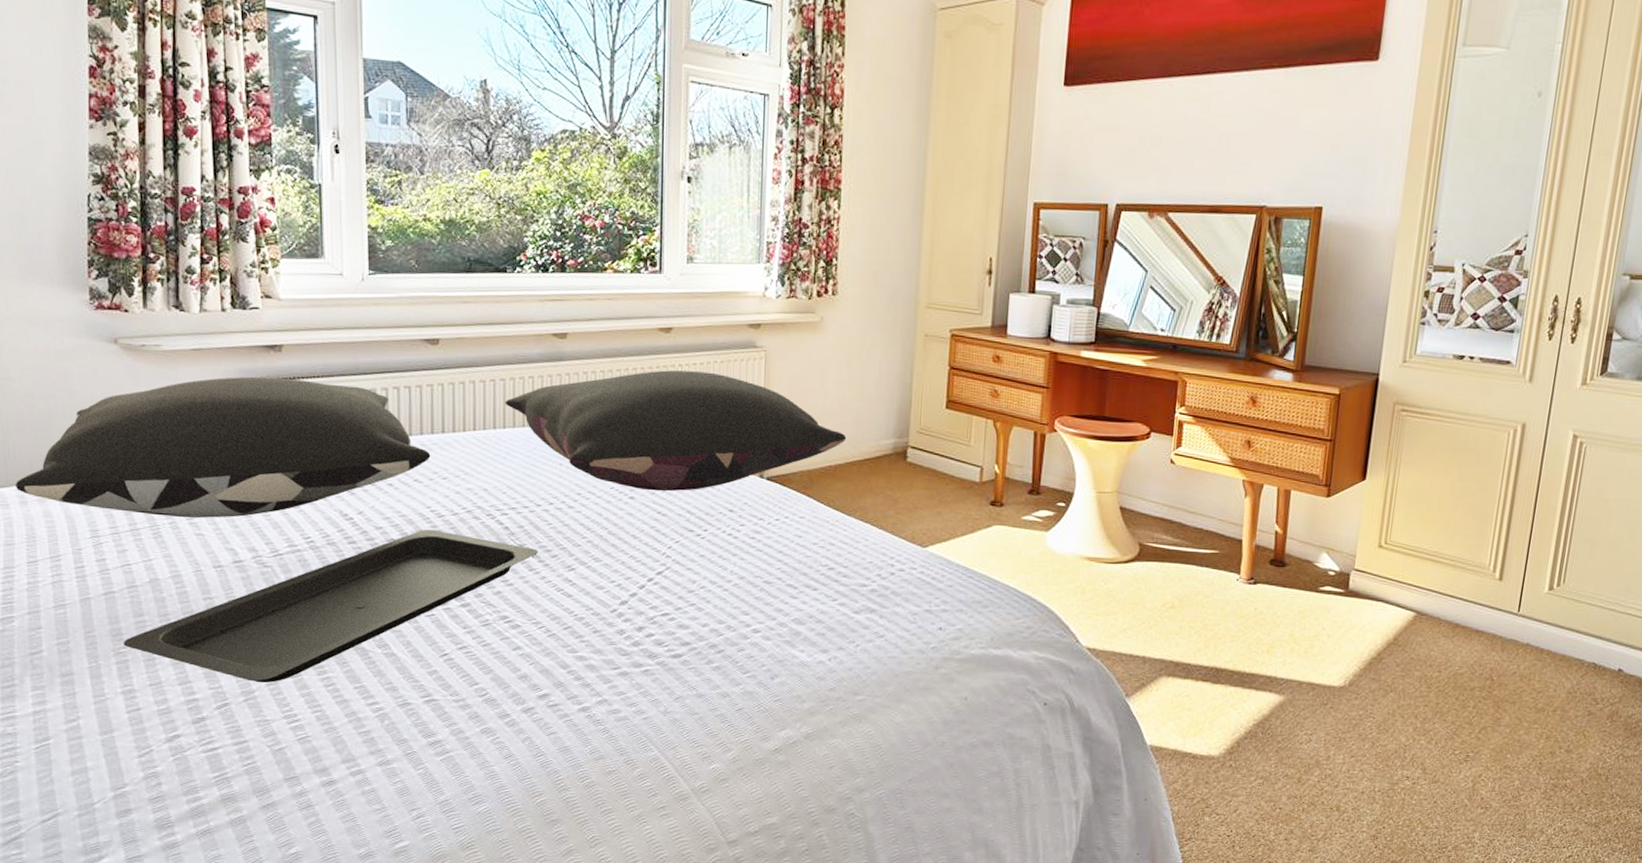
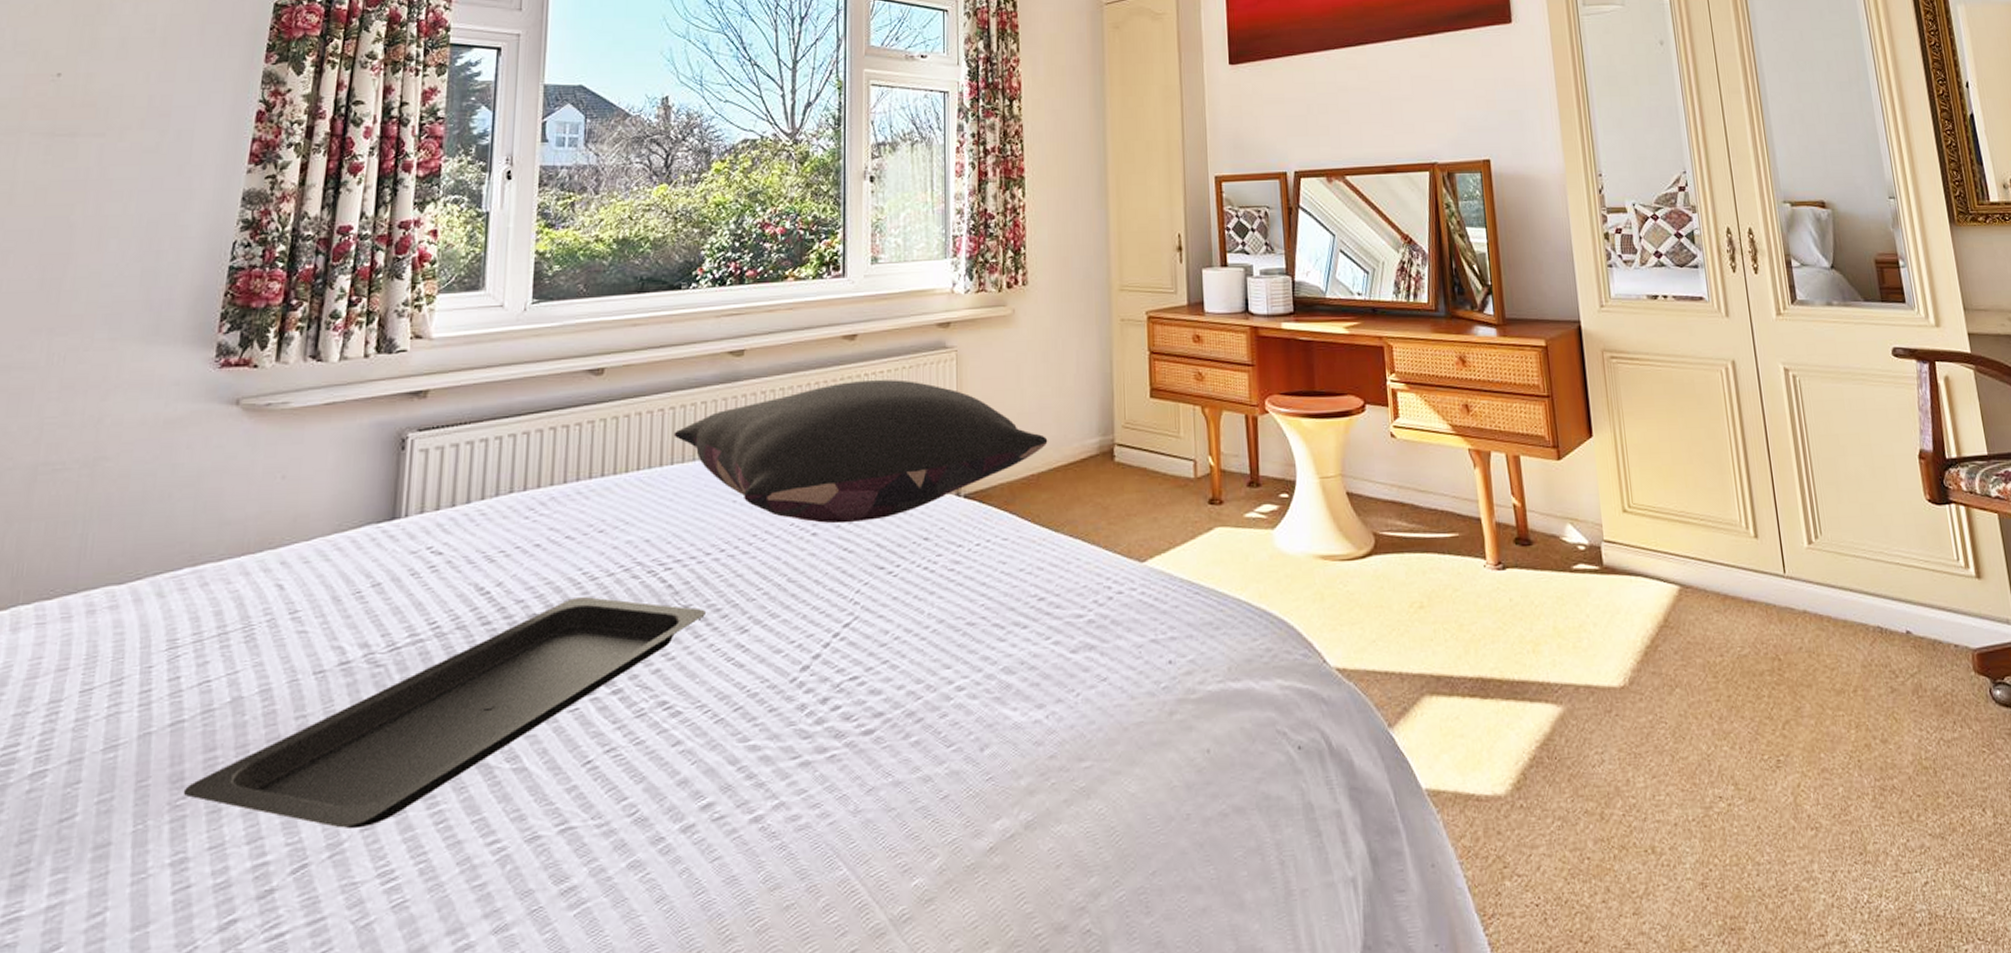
pillow: present [16,376,431,518] -> none [85,427,587,613]

